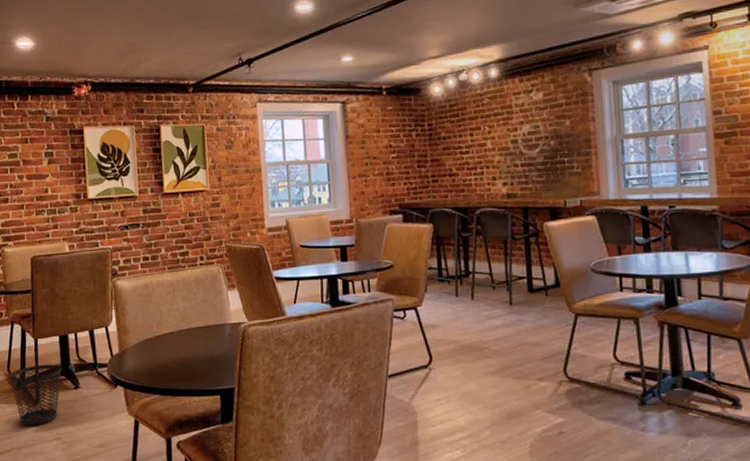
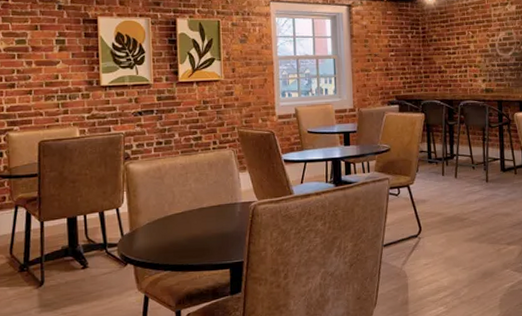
wastebasket: present [9,364,62,426] -> none [12,245,69,308]

